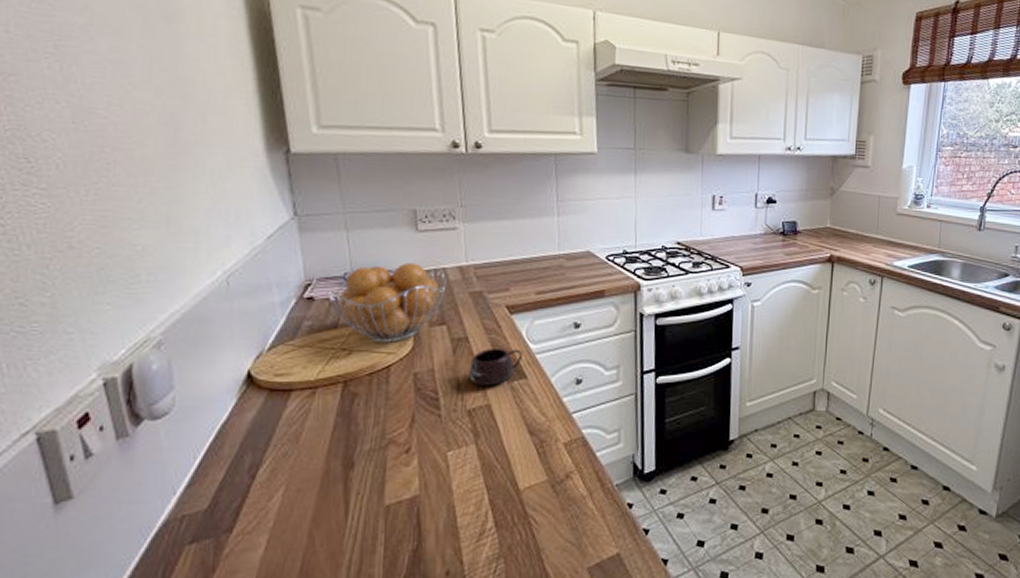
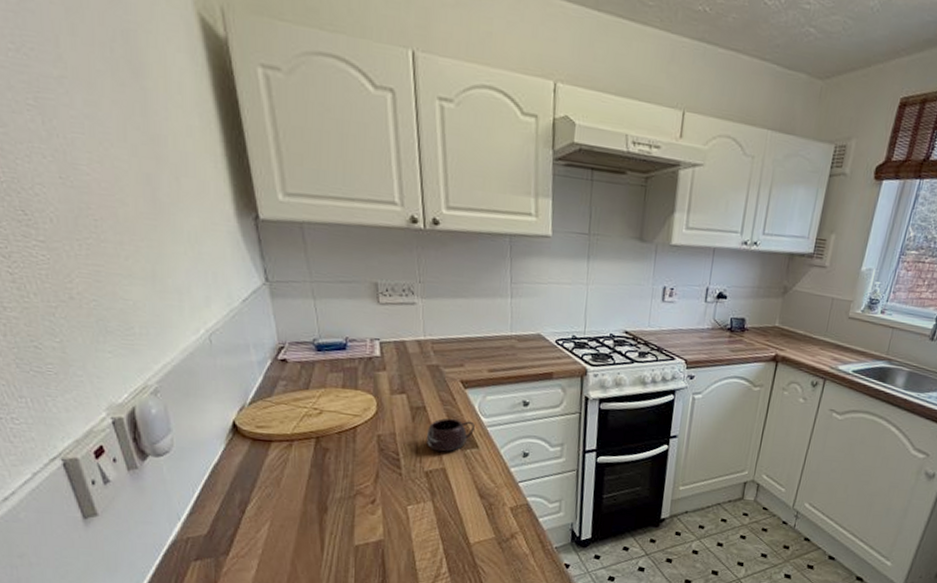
fruit basket: present [326,263,447,343] -> none [297,333,406,406]

